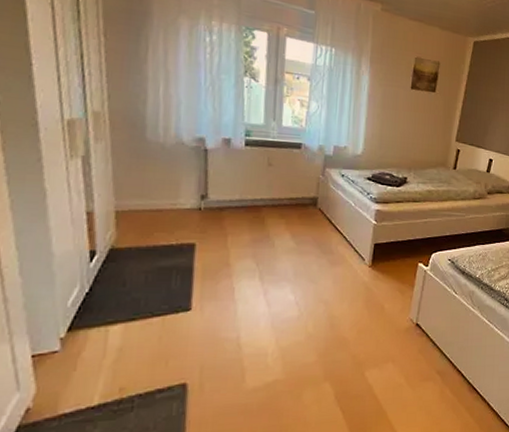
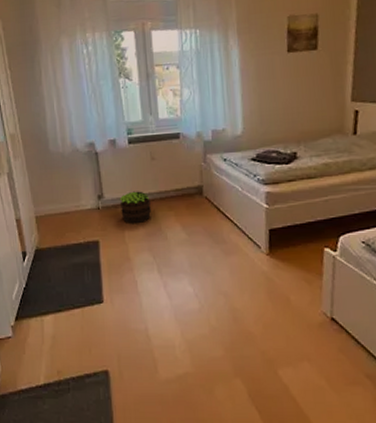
potted plant: none [226,195,261,228] -> present [119,191,151,223]

